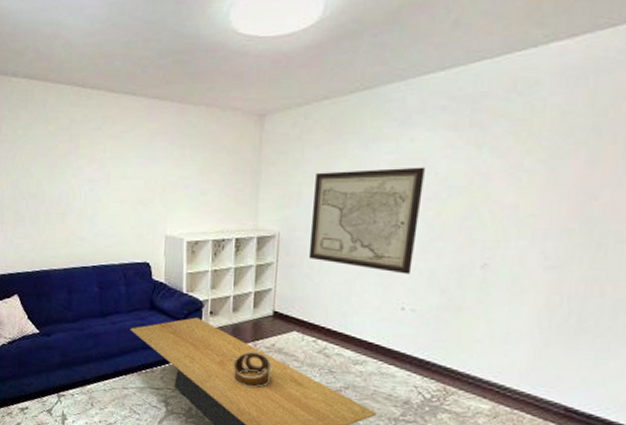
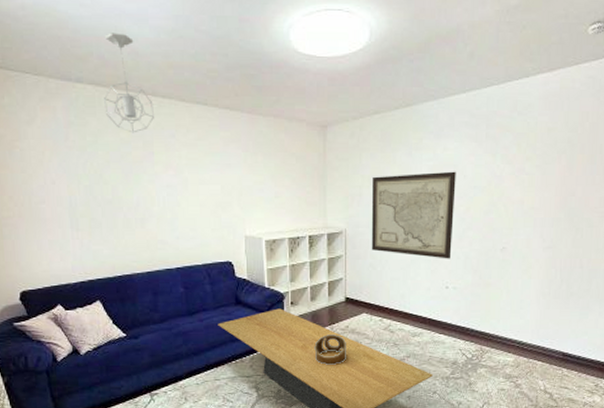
pendant light: none [36,25,82,126] -> present [104,32,154,133]

